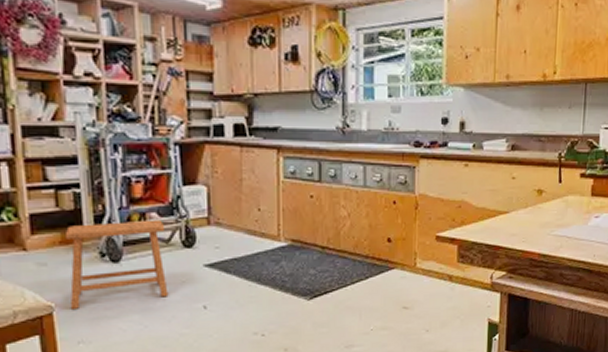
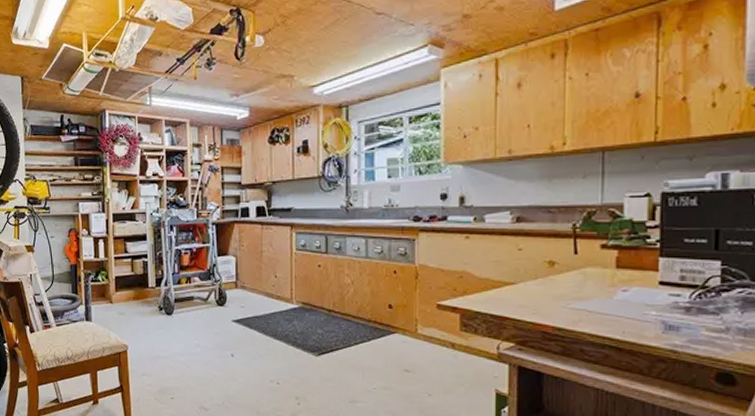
stool: present [64,219,169,309] -> none [136,282,206,349]

